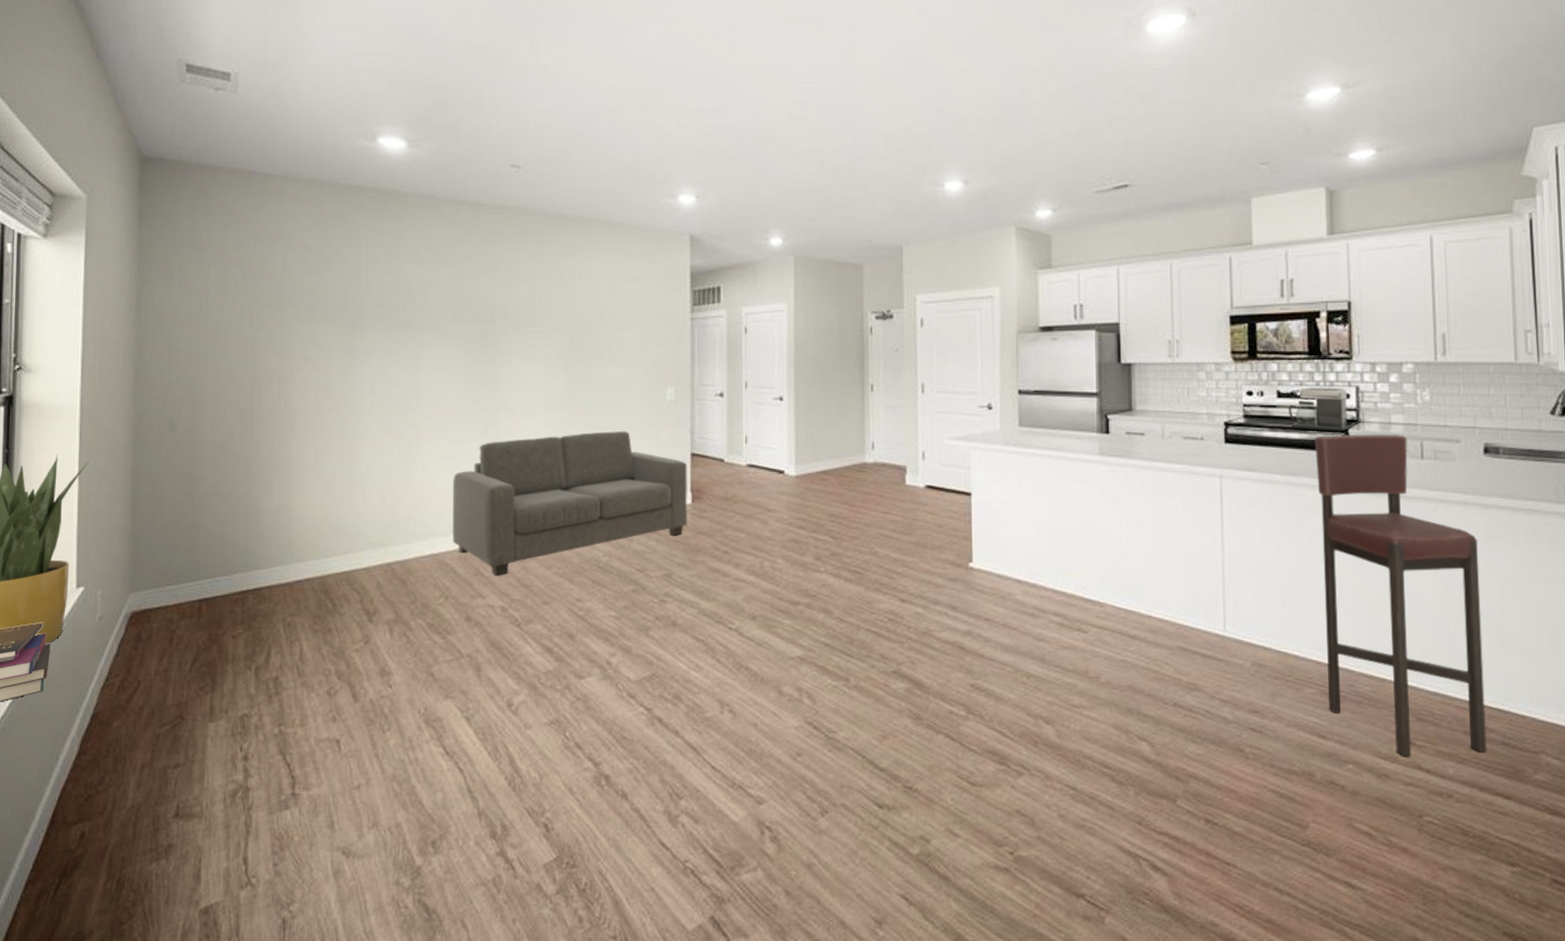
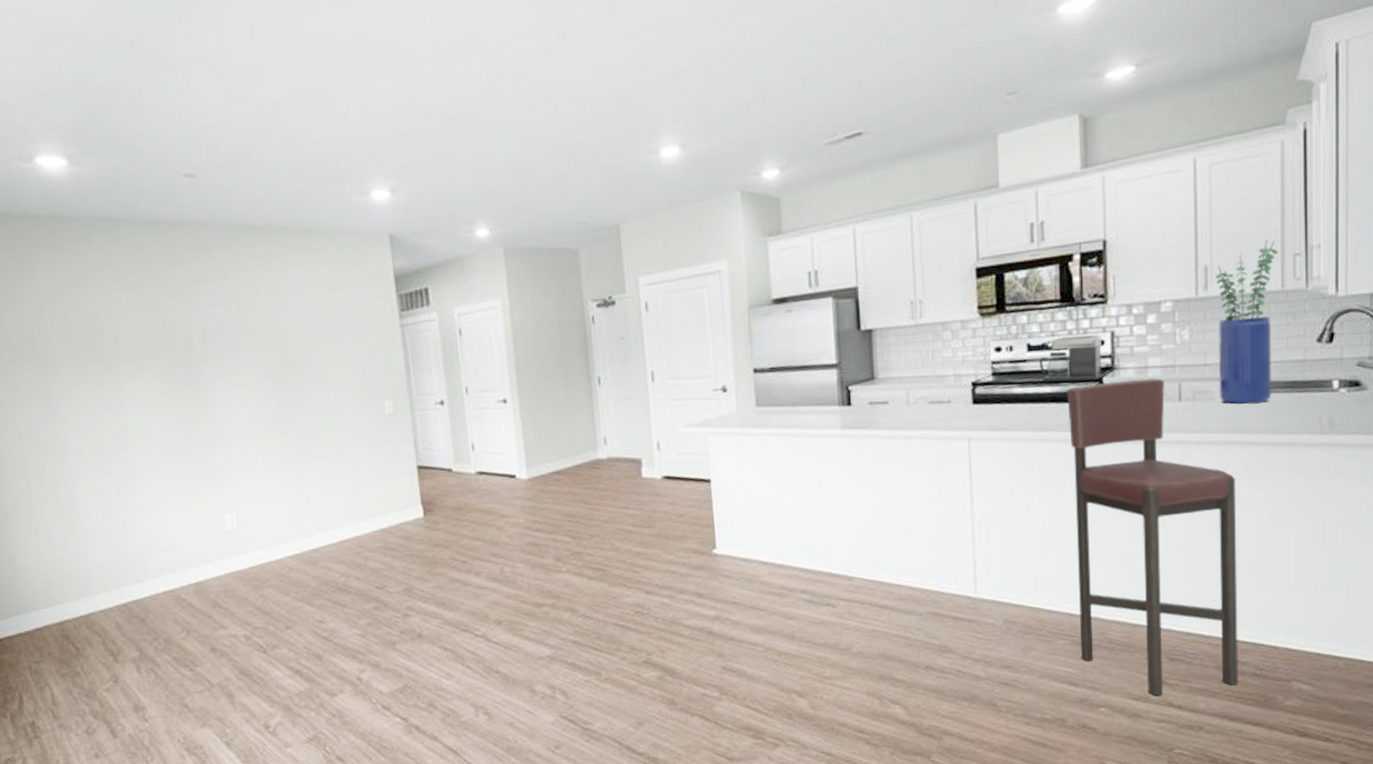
sofa: present [451,431,687,576] -> none [175,449,422,606]
vase: none [1452,315,1511,468] -> present [1214,239,1279,404]

